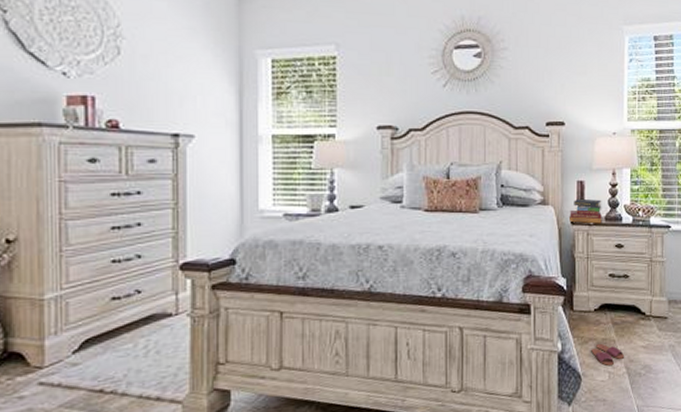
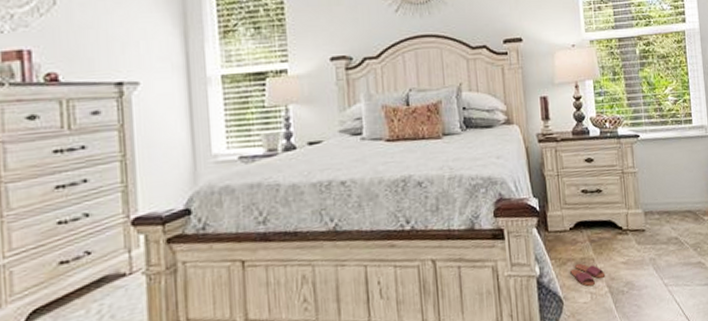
books: present [569,198,602,224] -> none [535,114,569,140]

